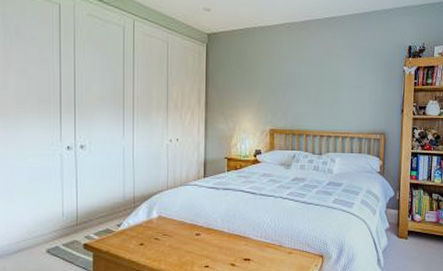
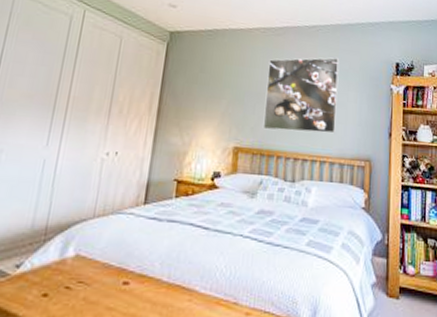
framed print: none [293,45,357,114] -> present [262,57,340,134]

